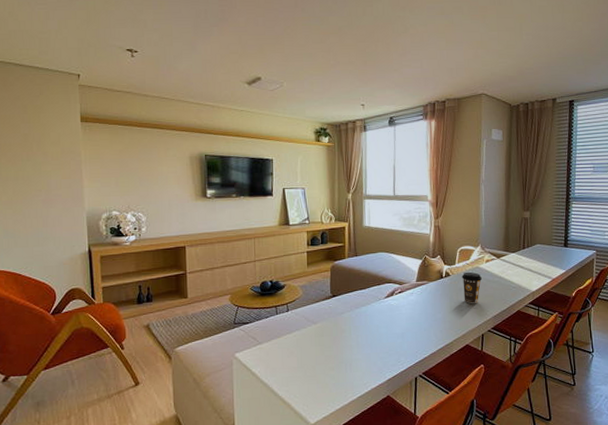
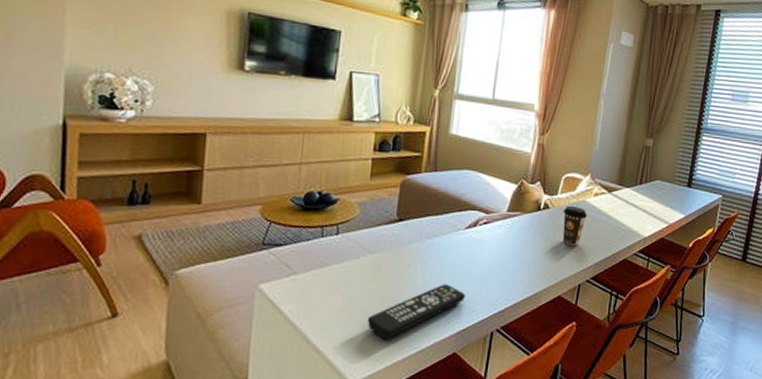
remote control: none [318,342,391,389] -> present [368,284,465,340]

